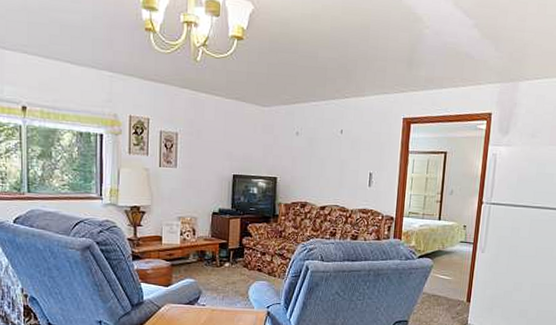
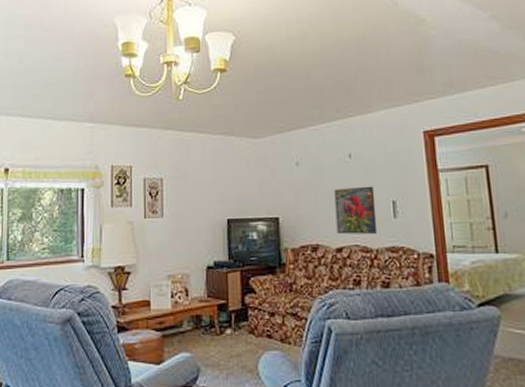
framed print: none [322,158,357,198] -> present [334,186,378,235]

